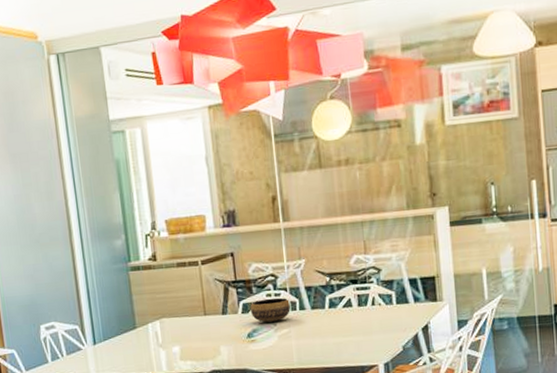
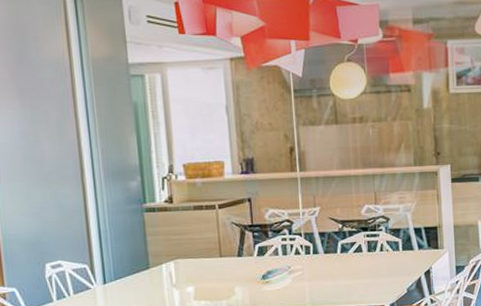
bowl: present [250,297,290,323] -> none [265,242,304,265]

